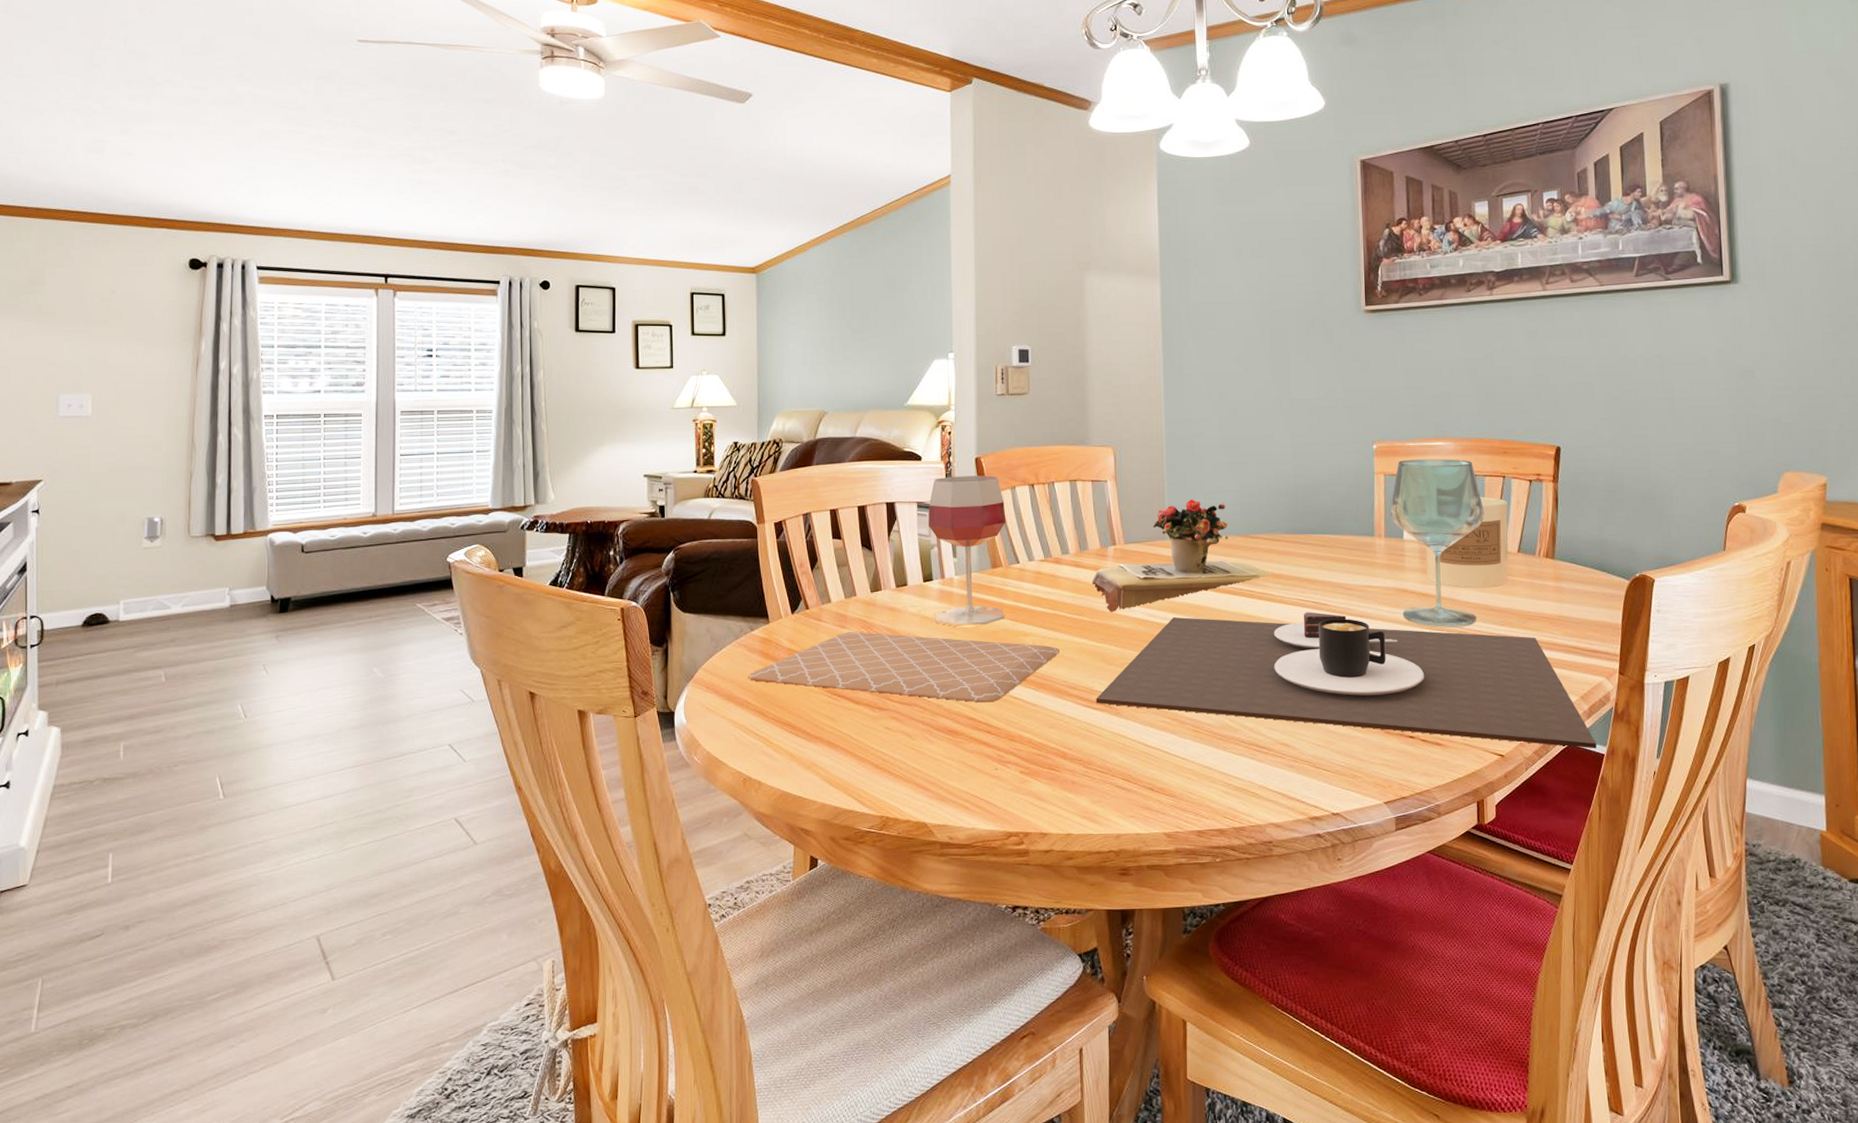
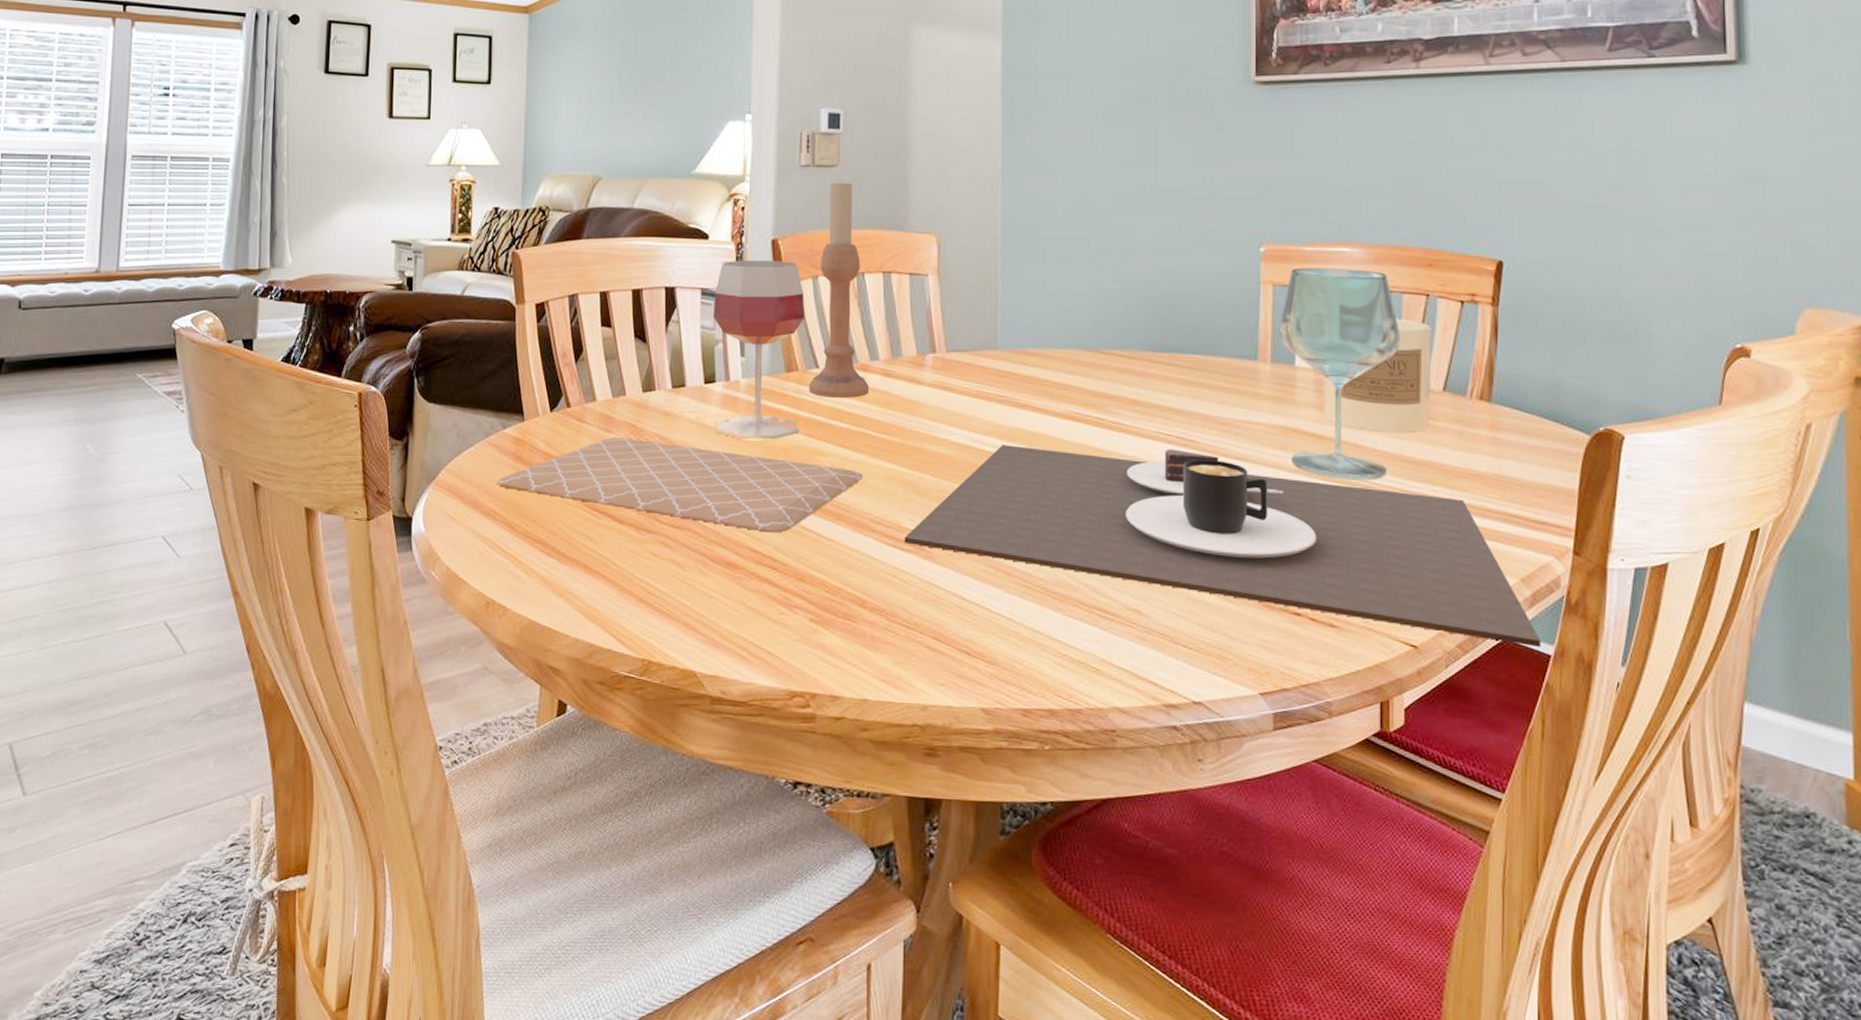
candlestick: none [1012,406,1063,588] -> present [809,181,870,399]
flower arrangement: present [1092,498,1272,612] -> none [905,301,1127,434]

